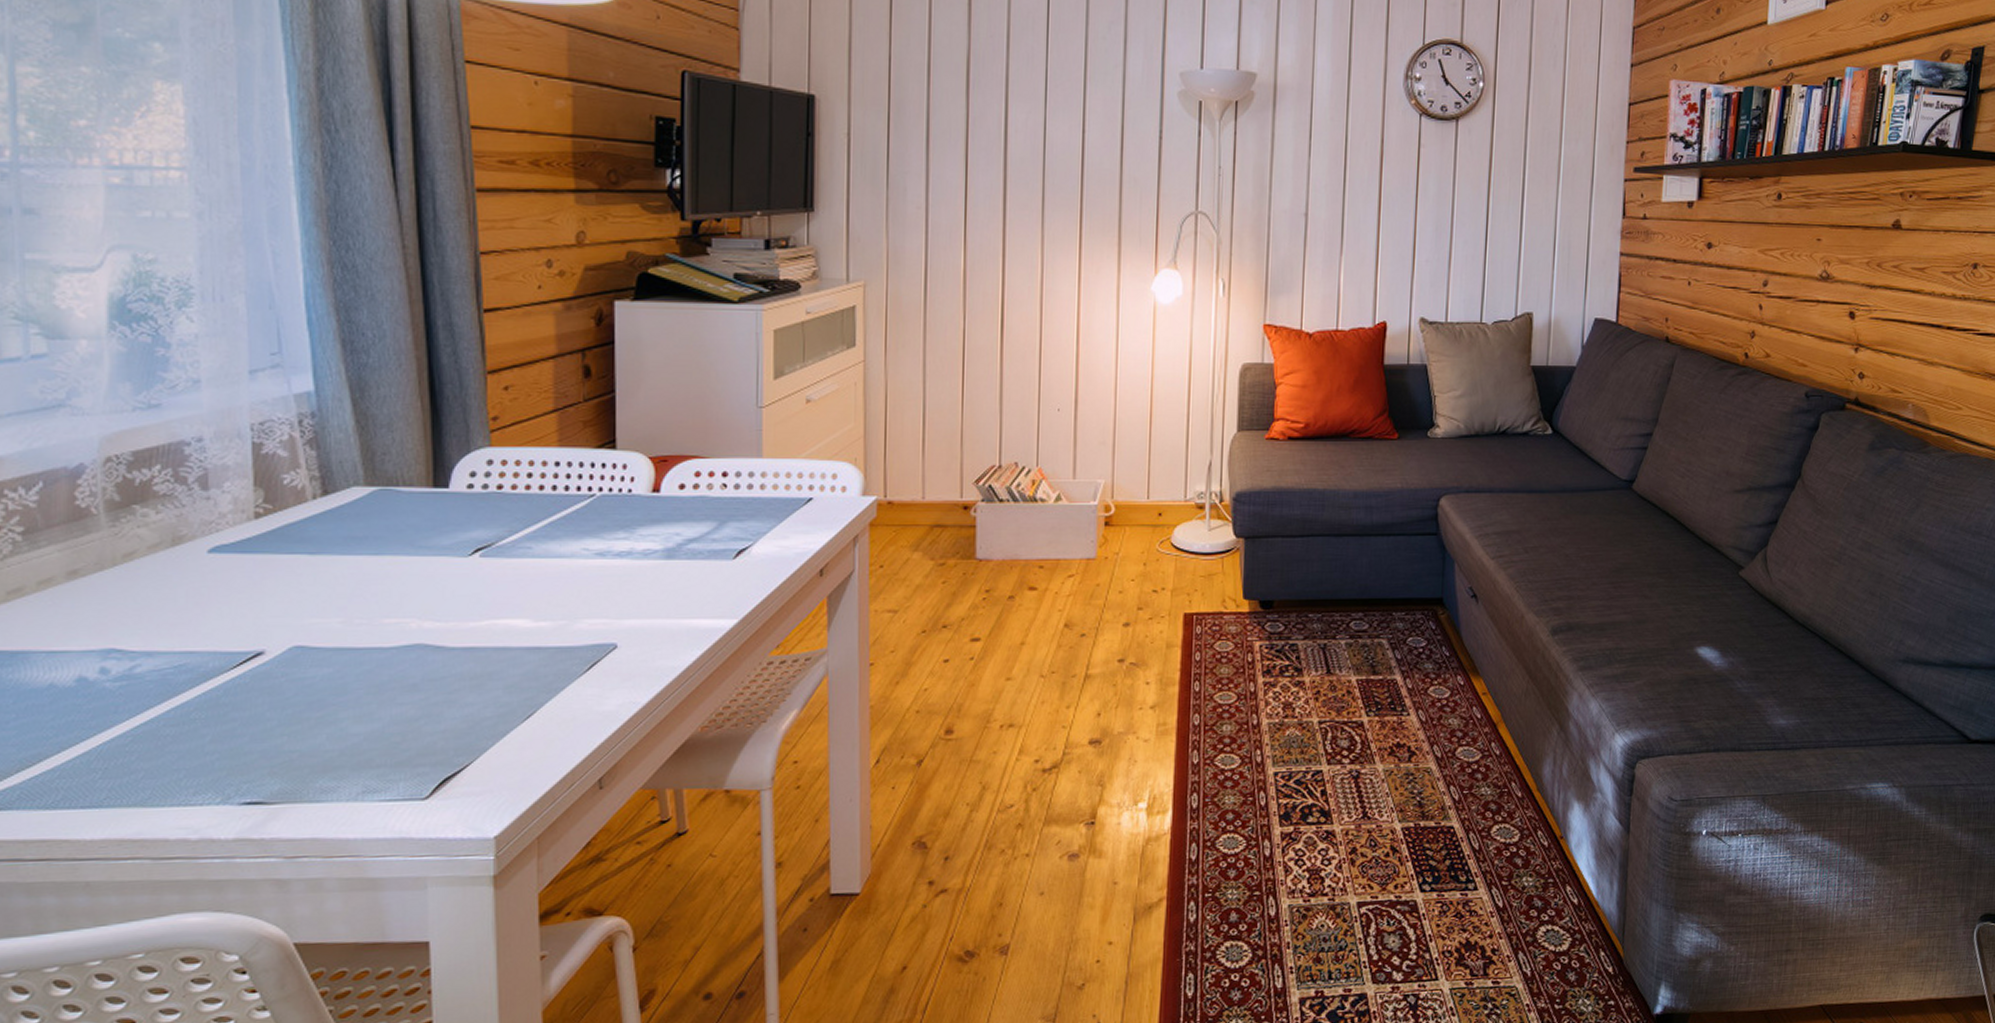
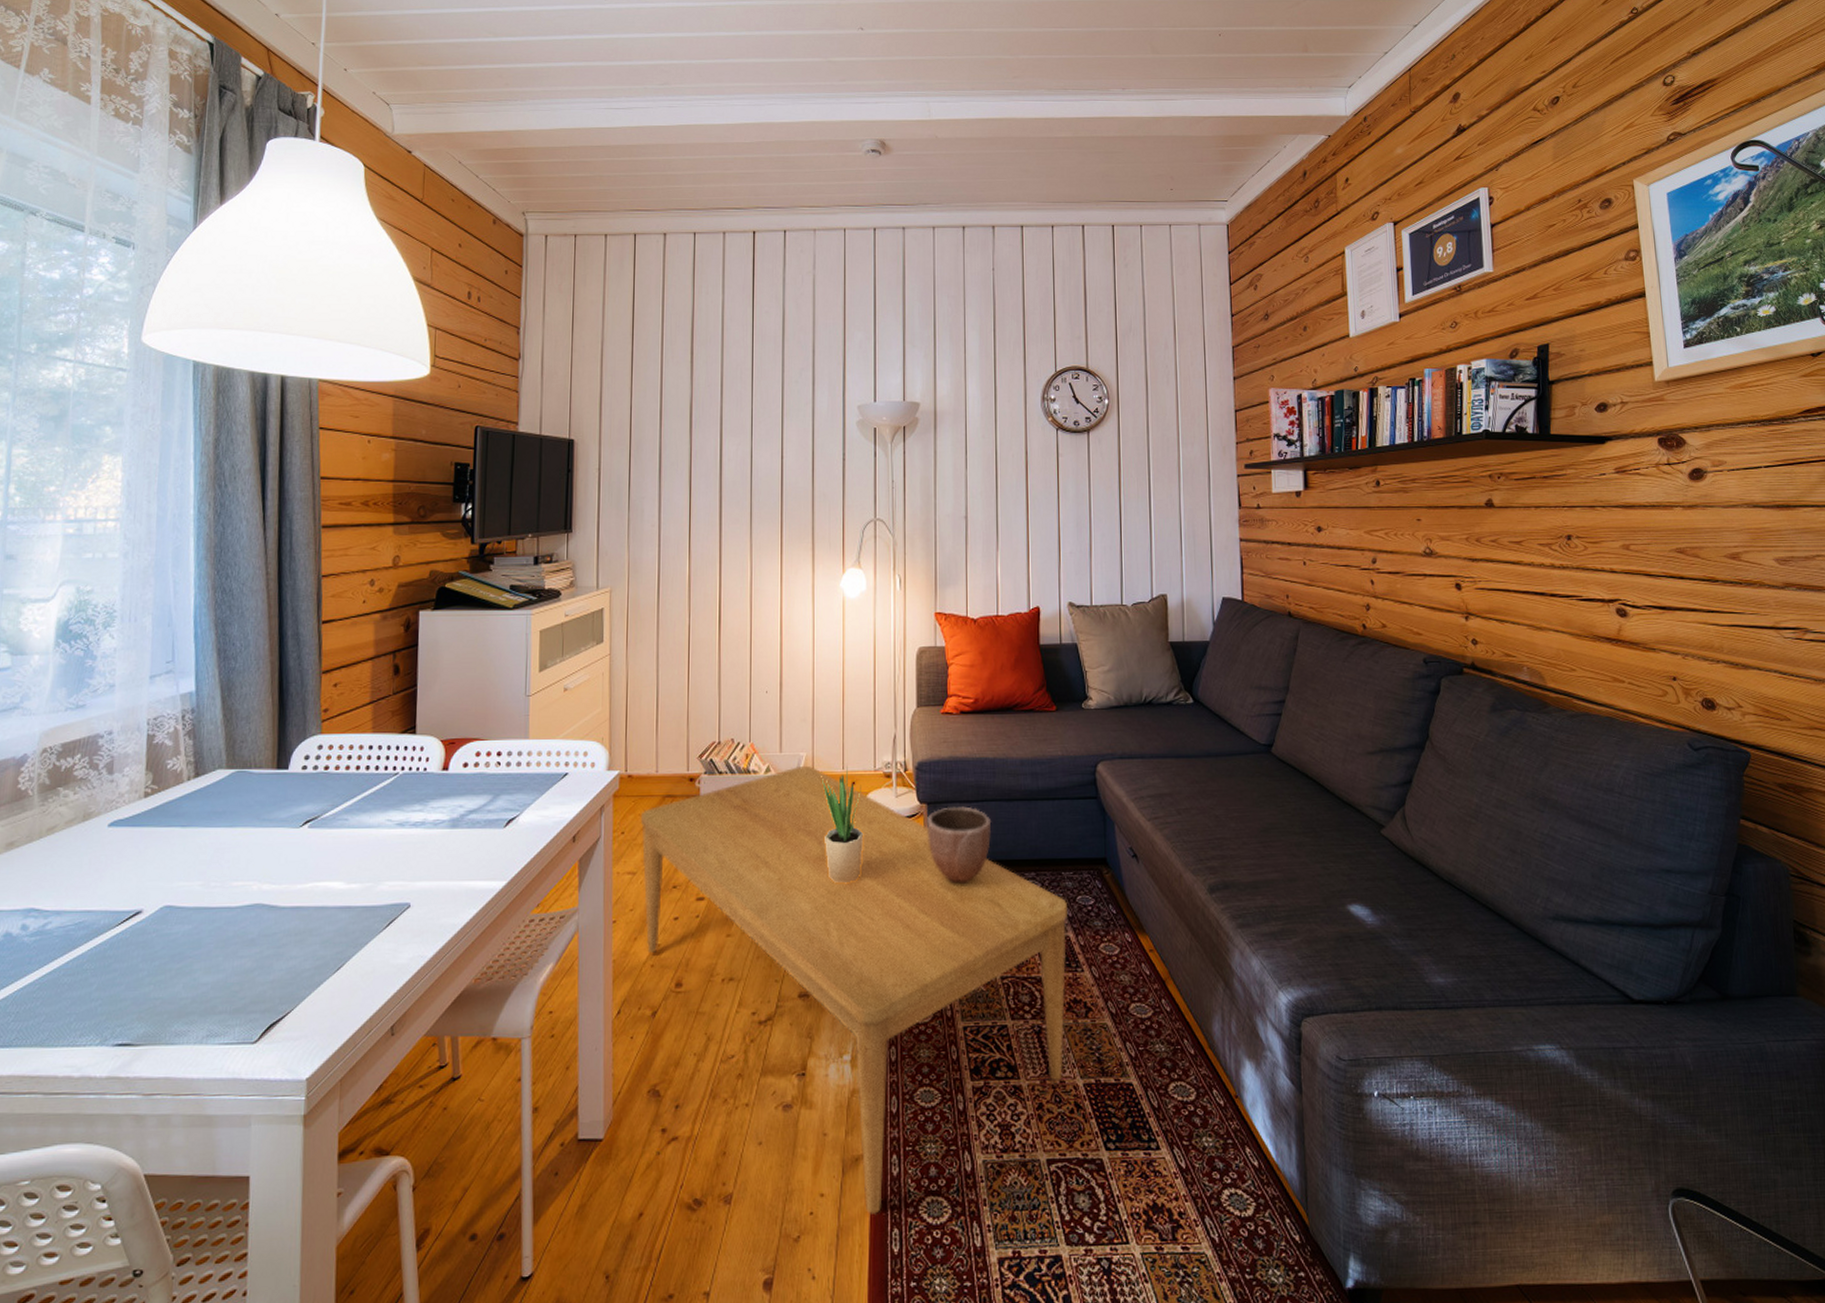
coffee table: none [903,494,1396,962] -> present [640,765,1067,1216]
potted plant: none [1121,495,1170,624] -> present [821,766,864,884]
decorative bowl: none [1243,541,1318,624] -> present [927,806,992,884]

